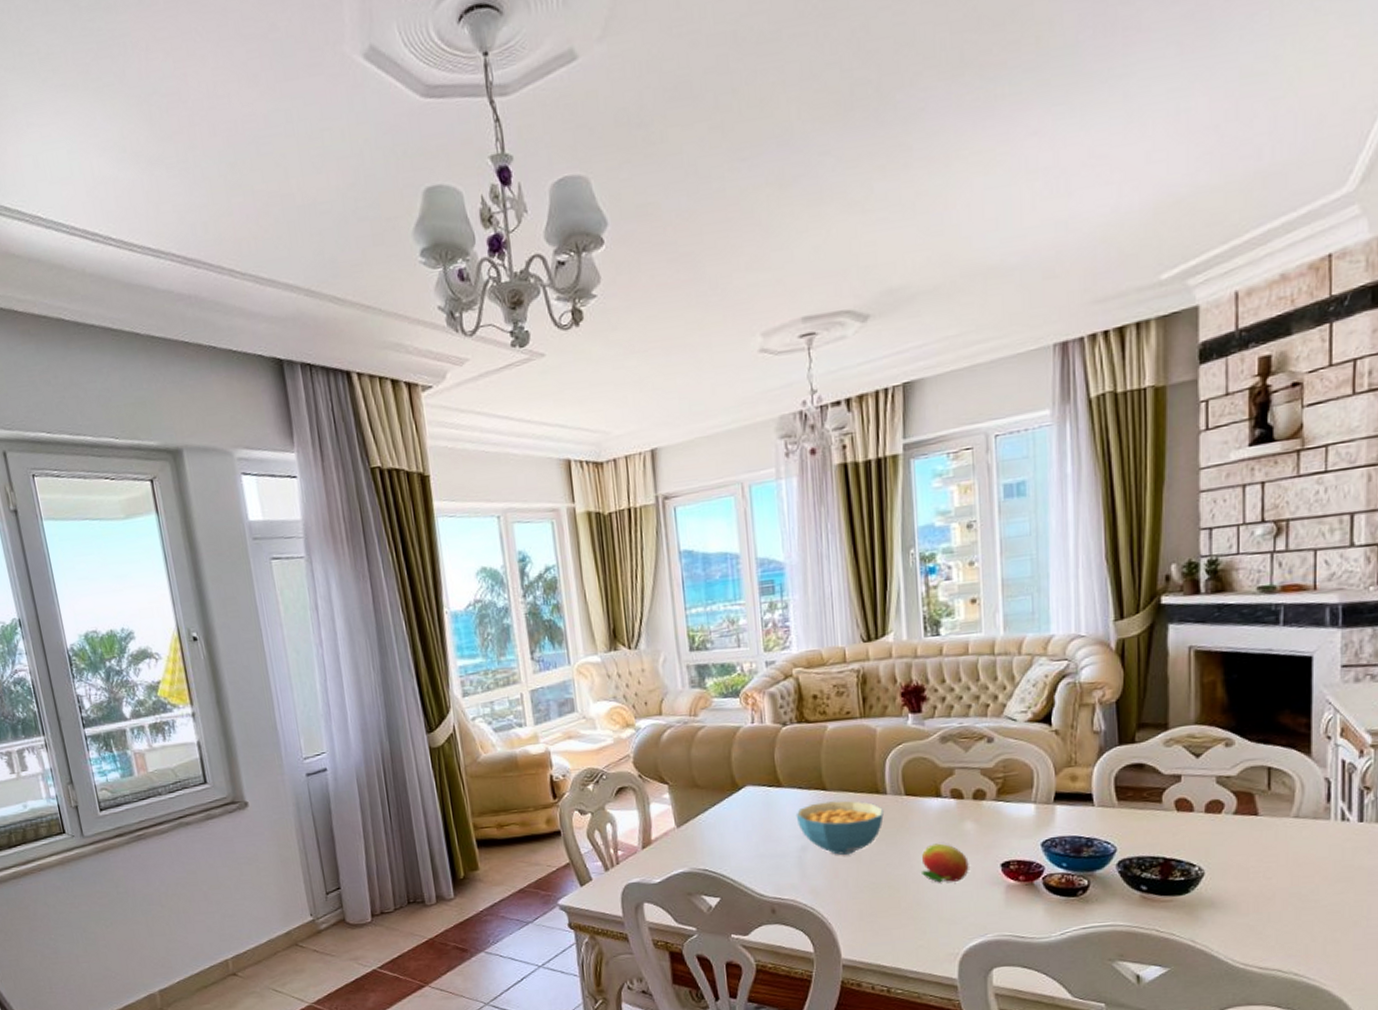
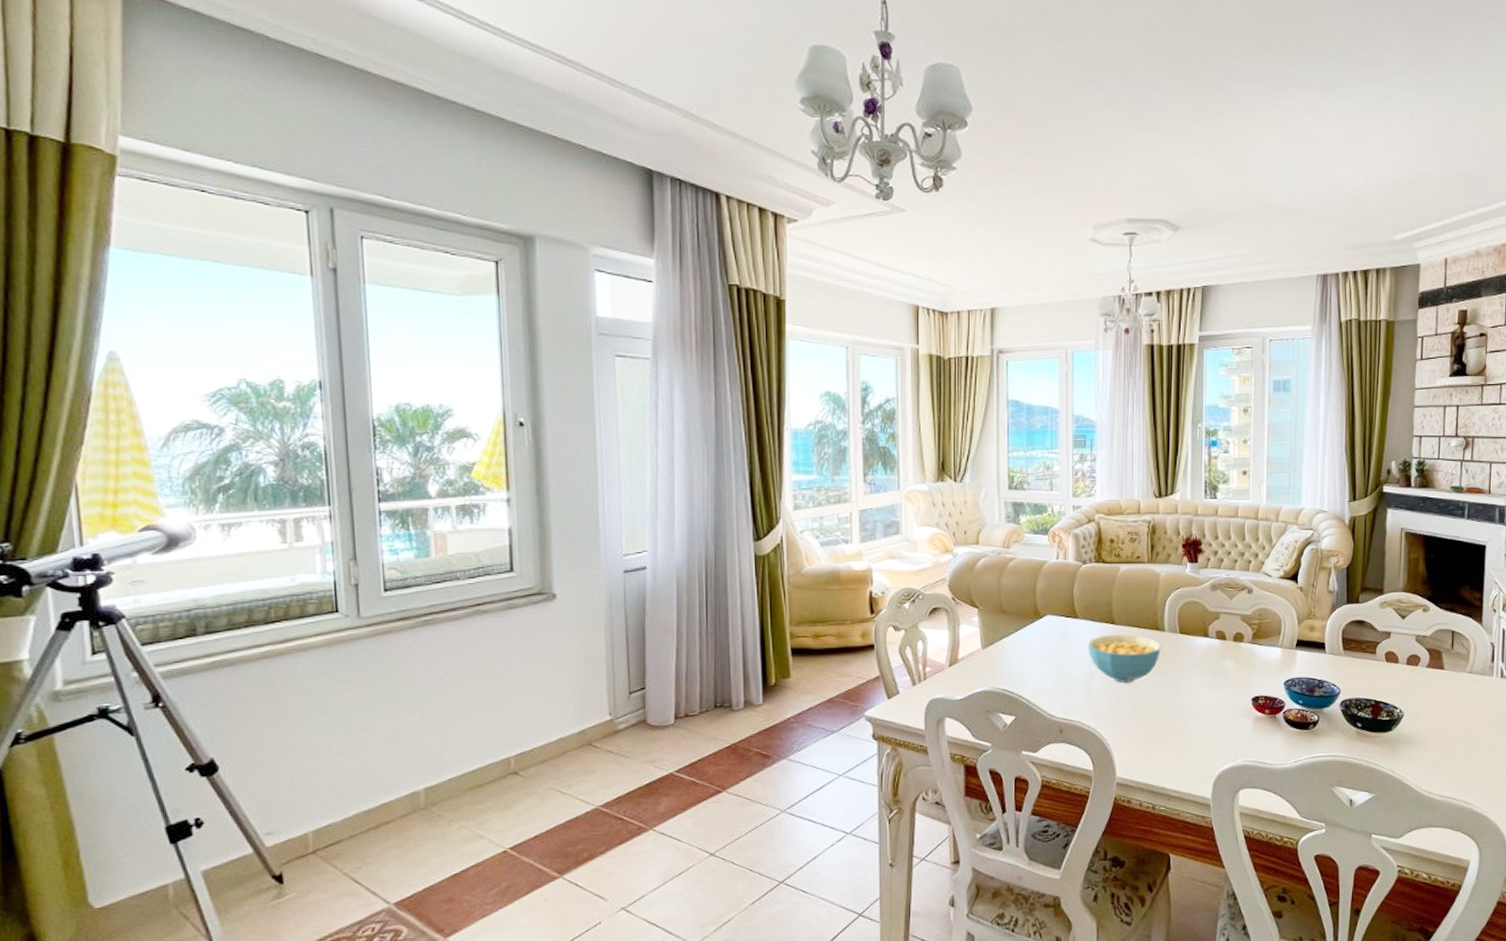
fruit: present [922,843,969,883] -> none [1188,677,1227,712]

